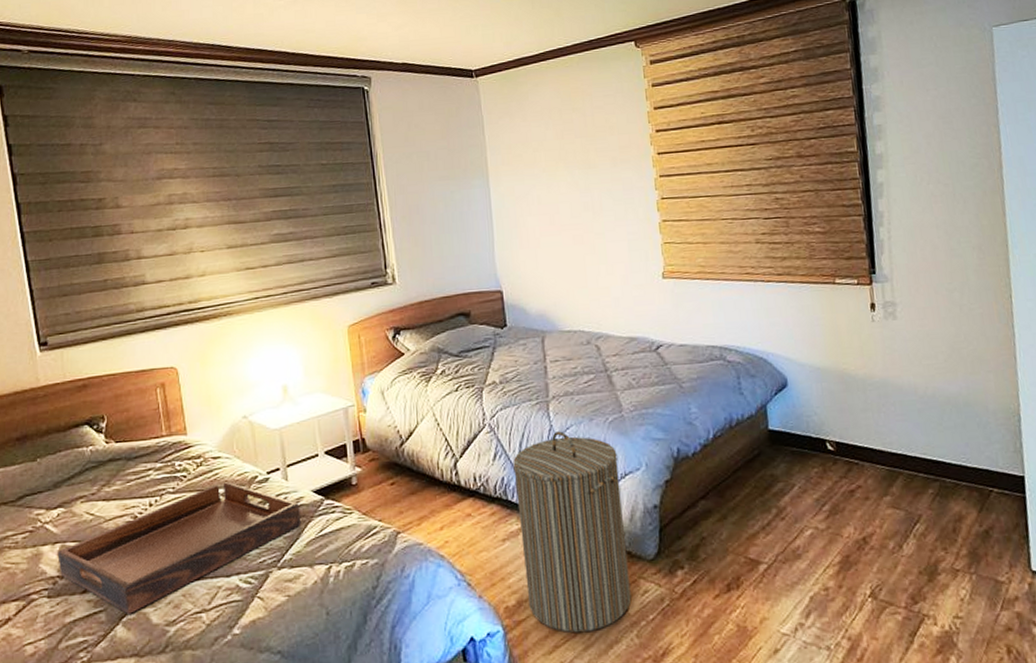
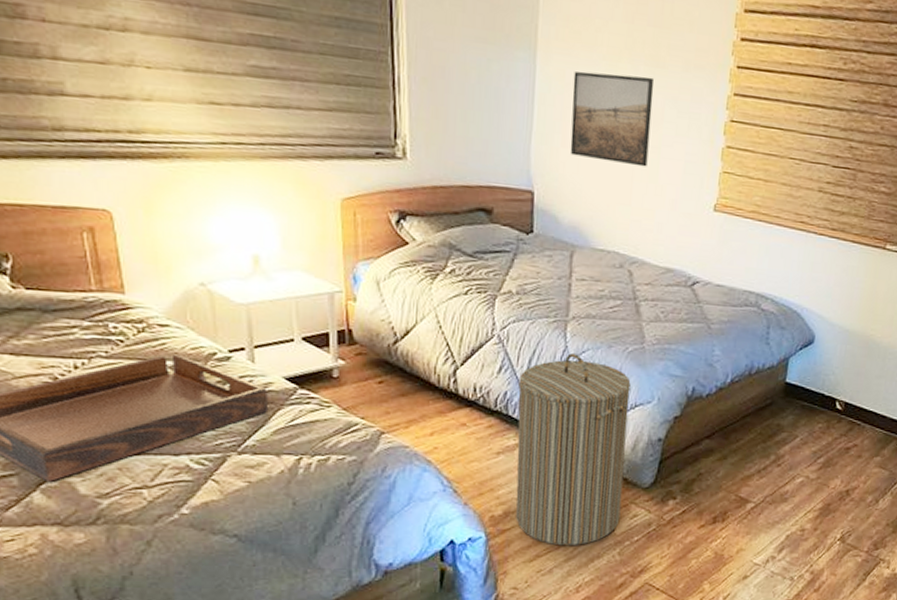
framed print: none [521,177,596,254] -> present [570,71,654,167]

